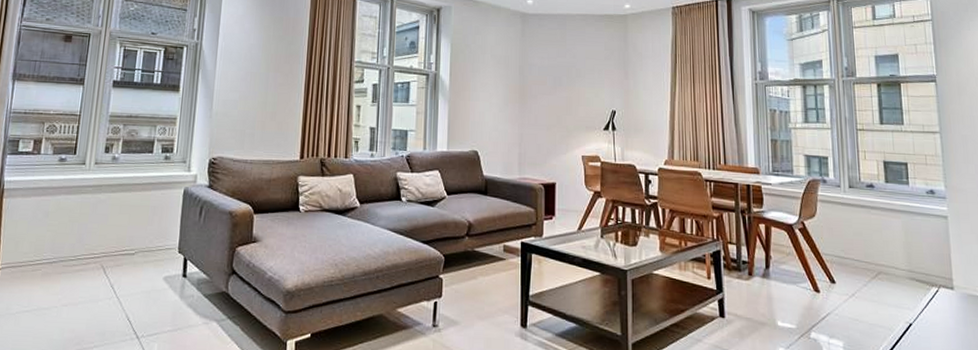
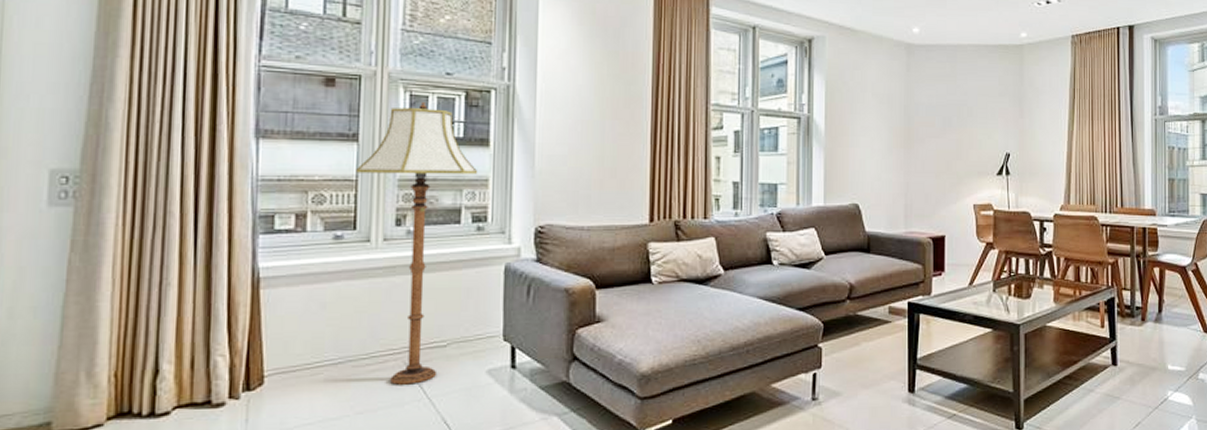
floor lamp: none [80,54,169,285] -> present [356,101,478,385]

